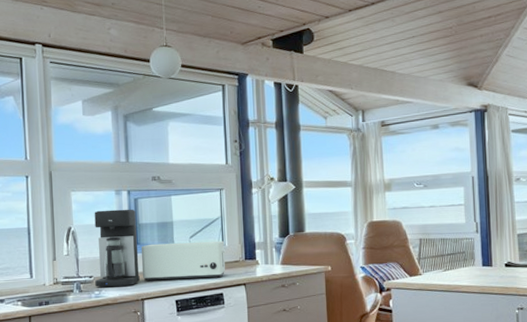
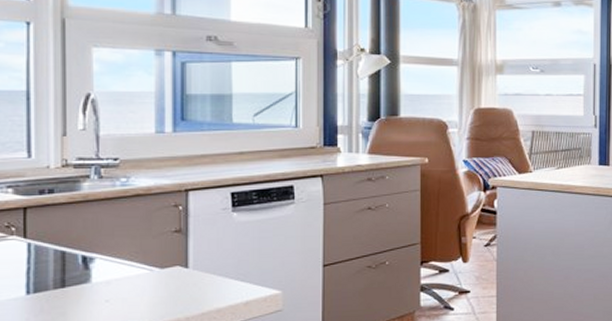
coffee maker: present [94,209,140,288] -> none [122,74,184,174]
toaster: present [141,240,226,281] -> none [187,121,300,168]

